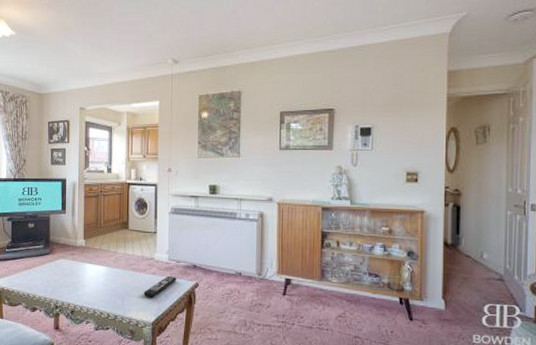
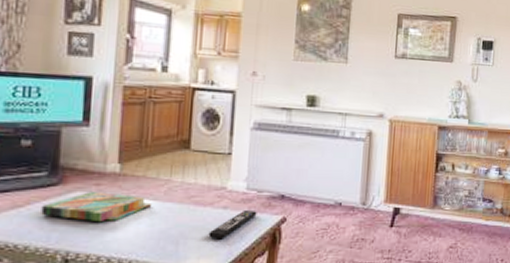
board game: none [41,259,106,281] -> present [41,192,152,221]

